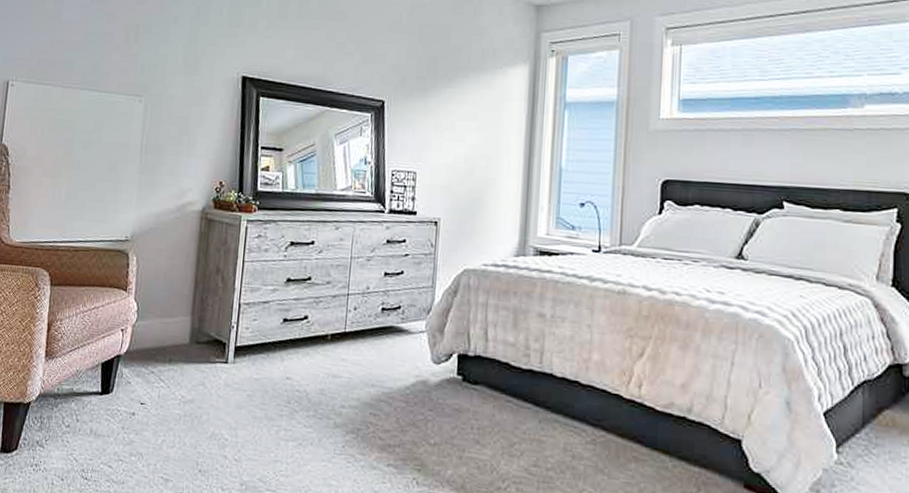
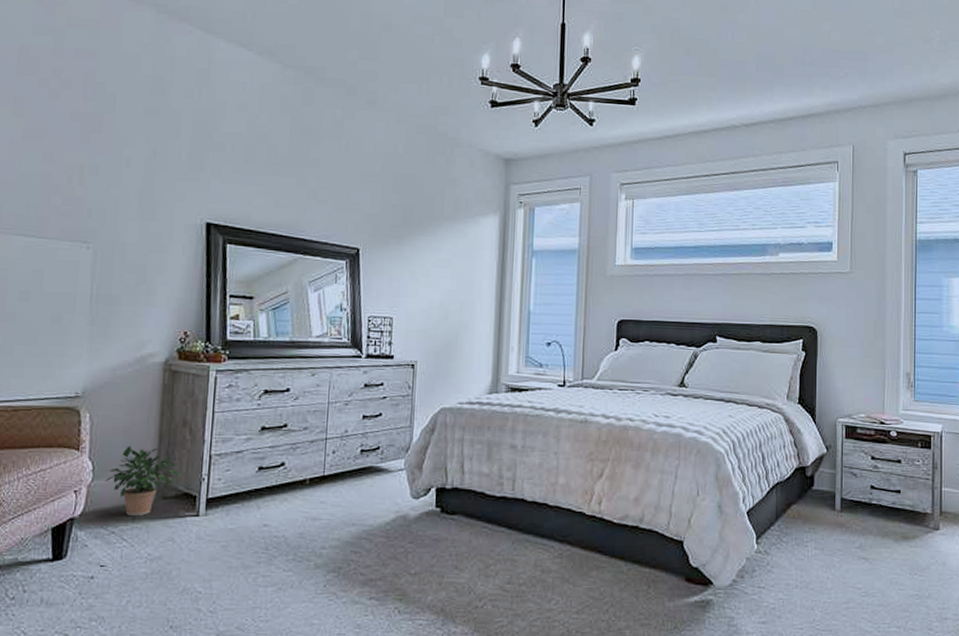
potted plant: none [147,289,213,359] -> present [104,446,181,517]

